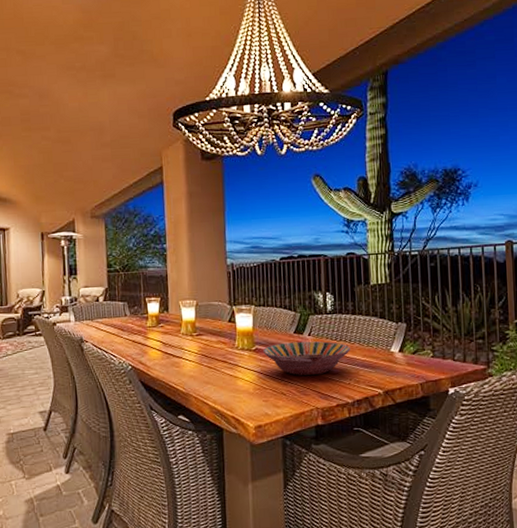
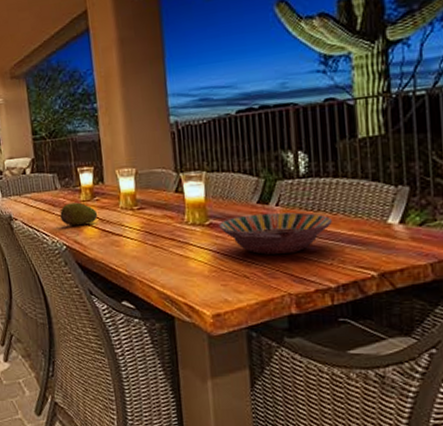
fruit: none [128,328,162,349] -> present [60,202,98,226]

